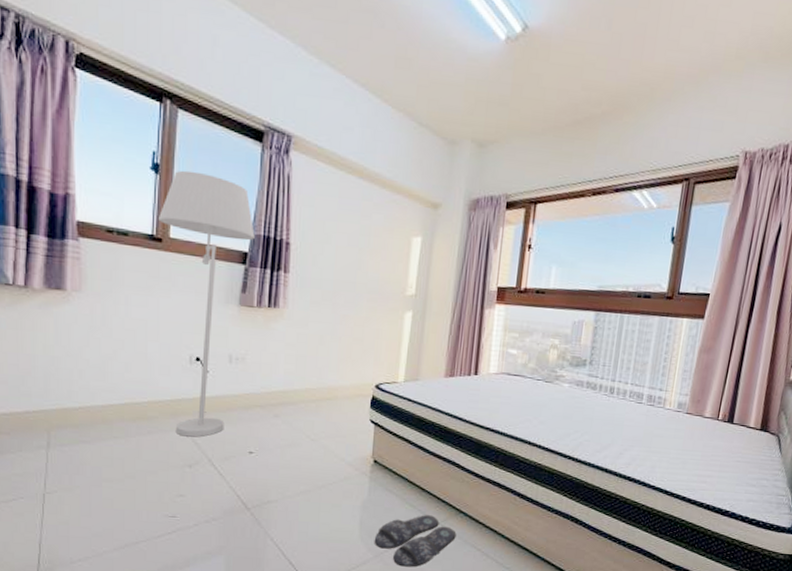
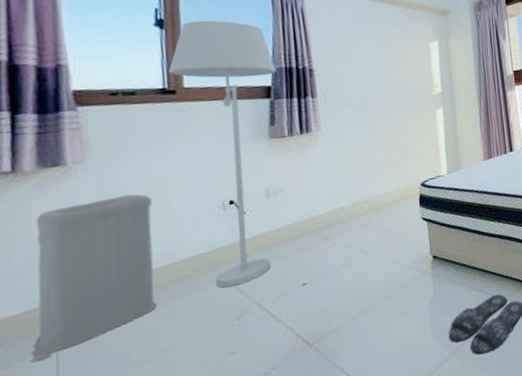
laundry basket: none [28,328,132,456] -> present [31,194,157,363]

